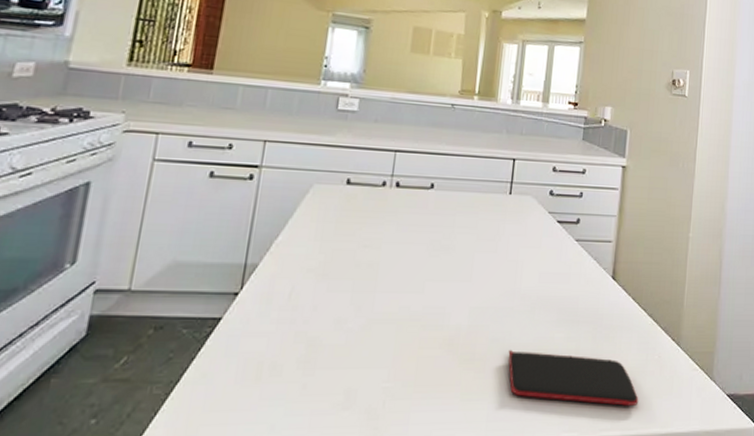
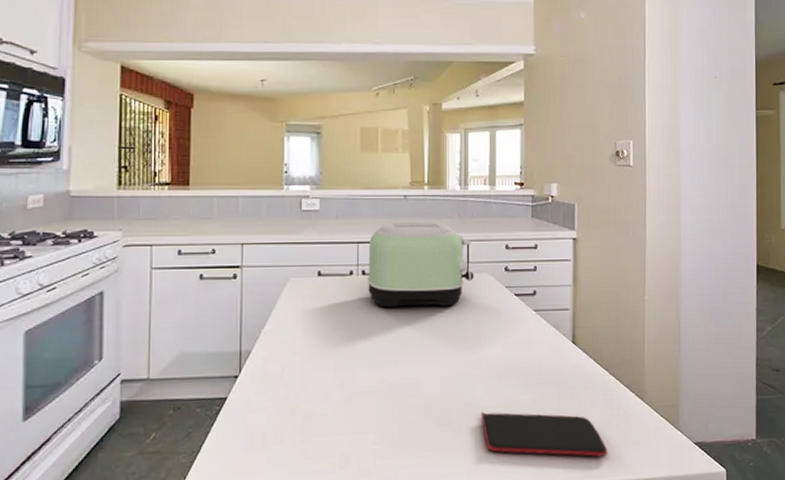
toaster: none [400,131,518,230] -> present [367,221,474,308]

